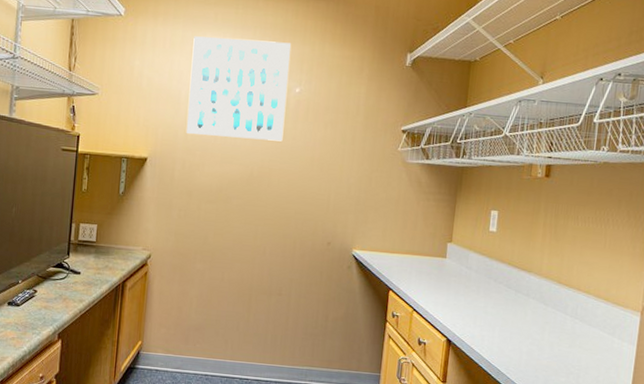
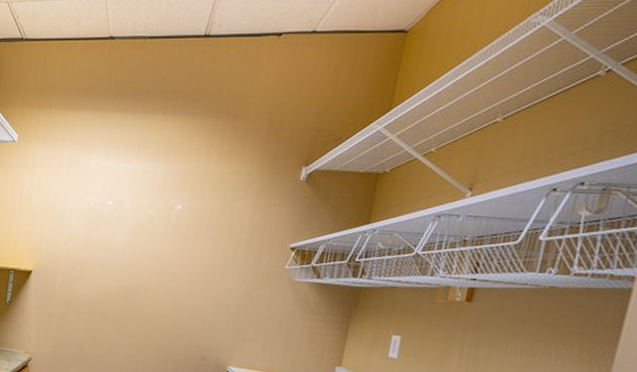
wall art: present [186,36,292,142] -> none [68,158,175,258]

